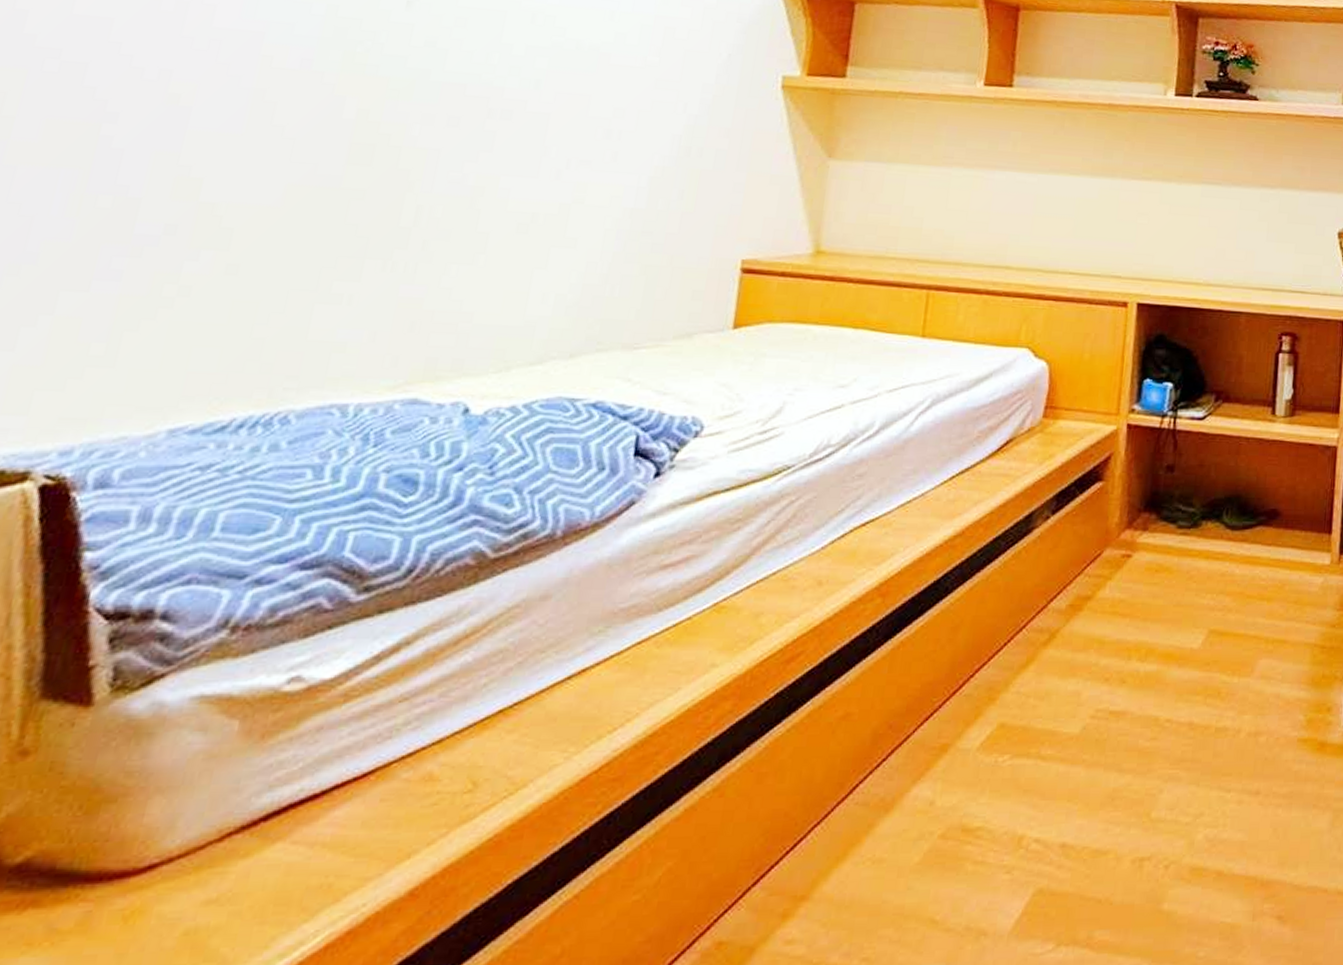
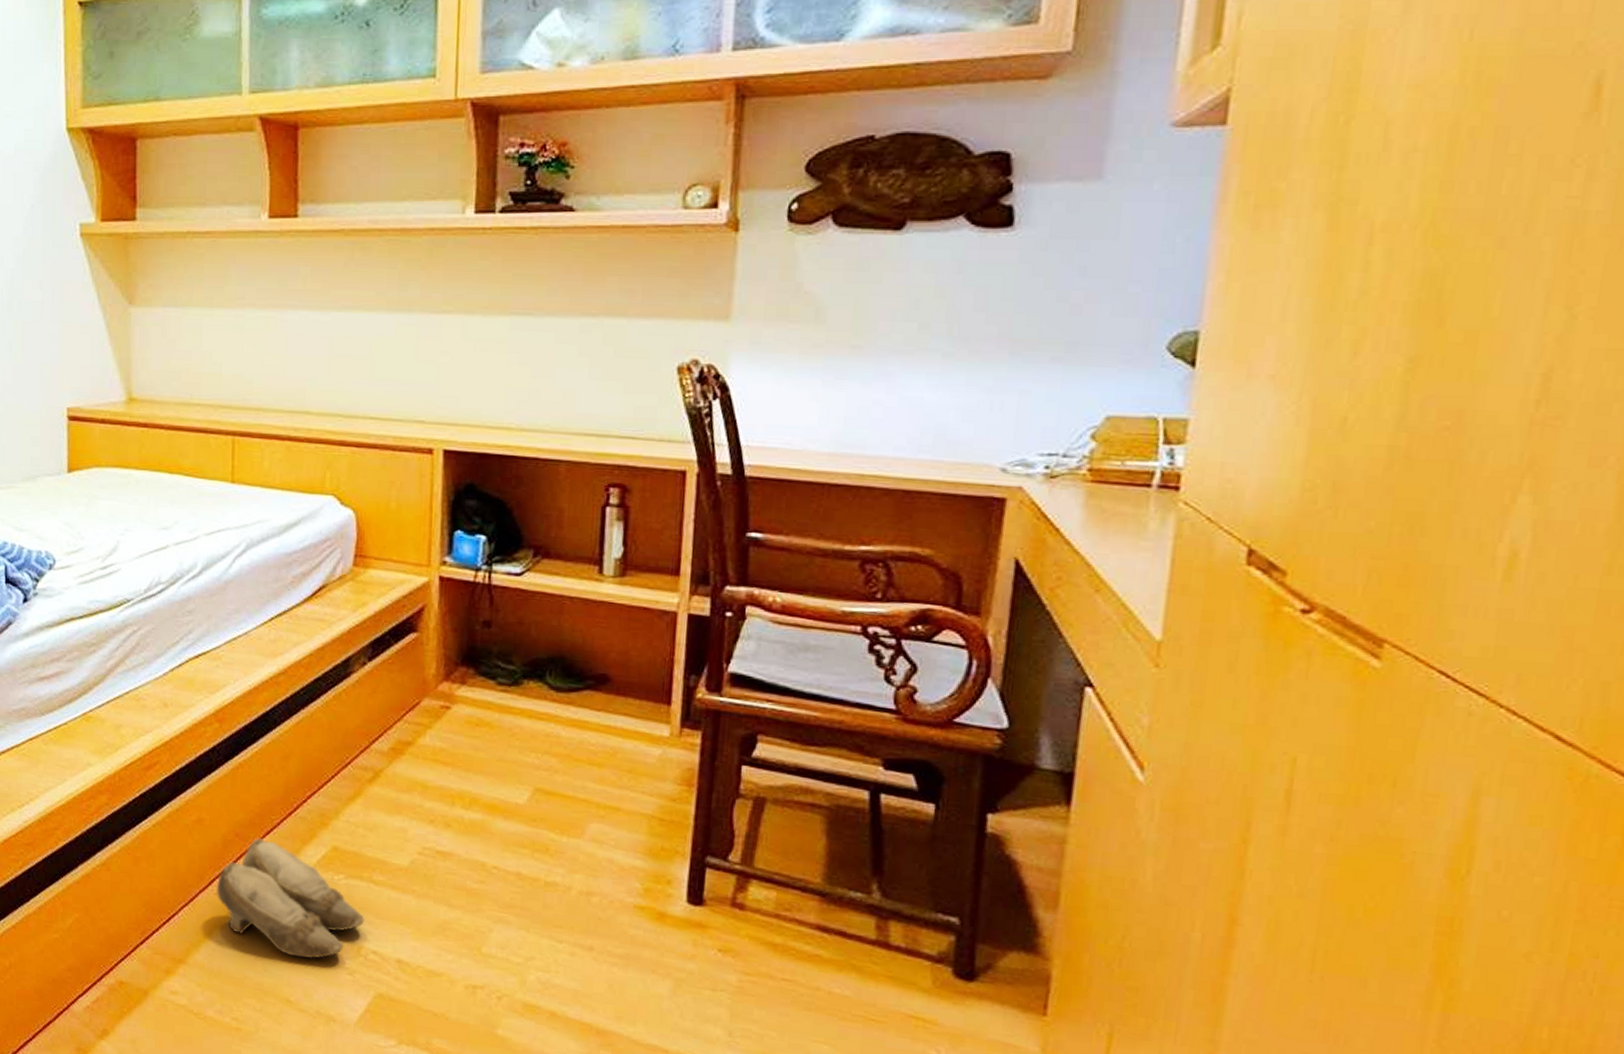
slippers: none [857,726,1029,864] -> present [216,838,365,959]

